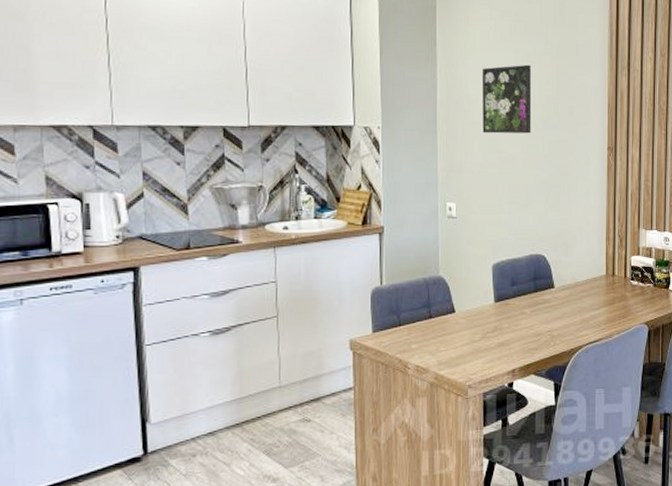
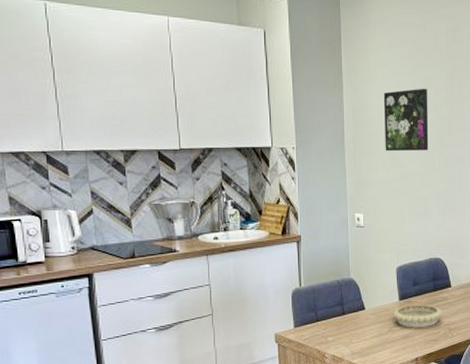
decorative bowl: none [487,307,544,335] -> present [393,304,442,328]

